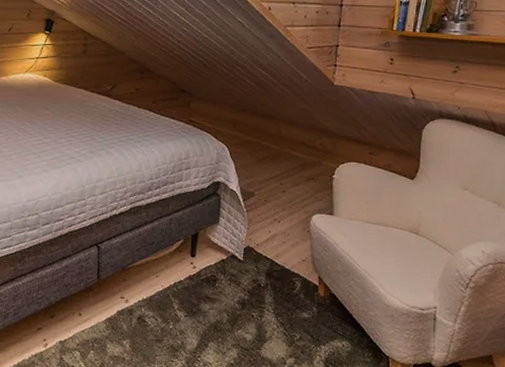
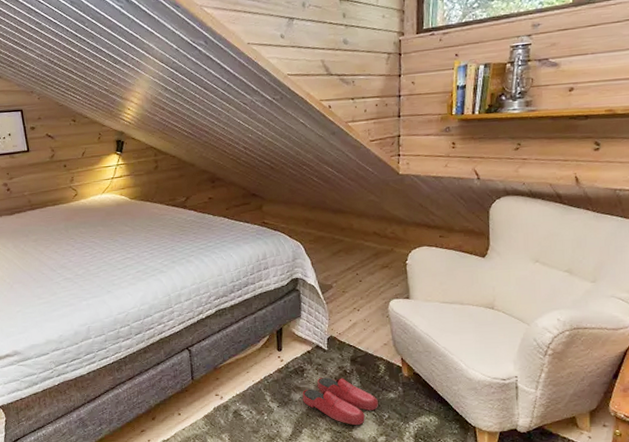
slippers: none [212,289,290,344] -> present [302,377,378,426]

